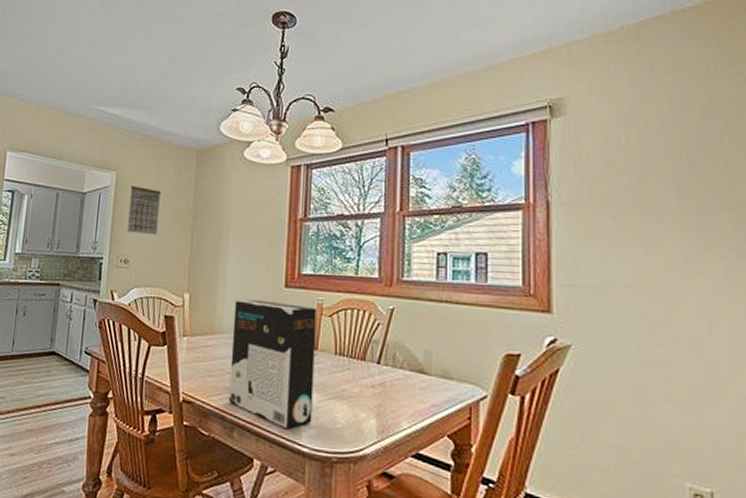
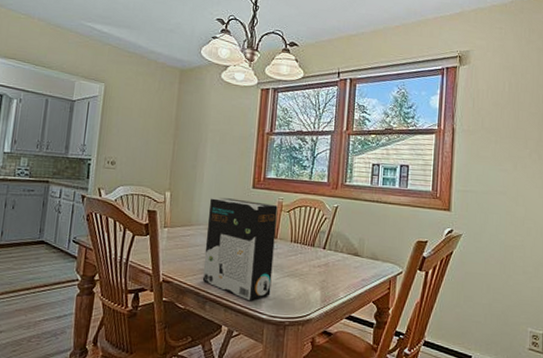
calendar: present [127,186,162,236] -> none [115,97,147,142]

